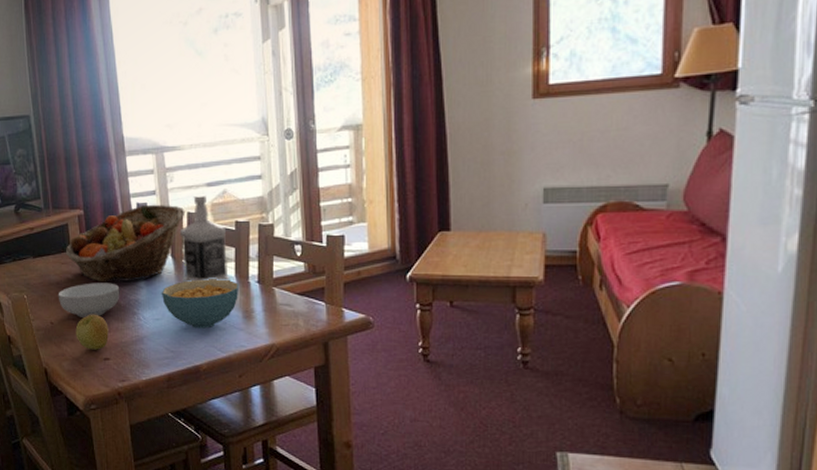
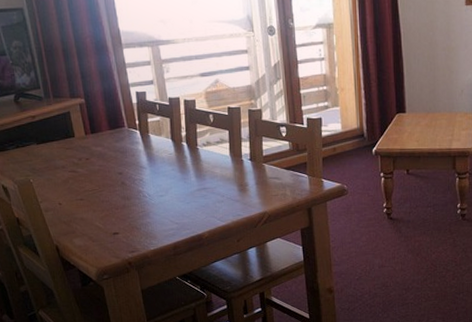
cereal bowl: present [58,283,120,317] -> none [64,165,125,197]
fruit basket: present [65,204,185,283] -> none [69,92,182,165]
apple: present [75,314,109,350] -> none [84,193,117,226]
cereal bowl: present [162,279,240,329] -> none [164,158,234,202]
bottle: present [179,193,230,283] -> none [177,83,226,163]

